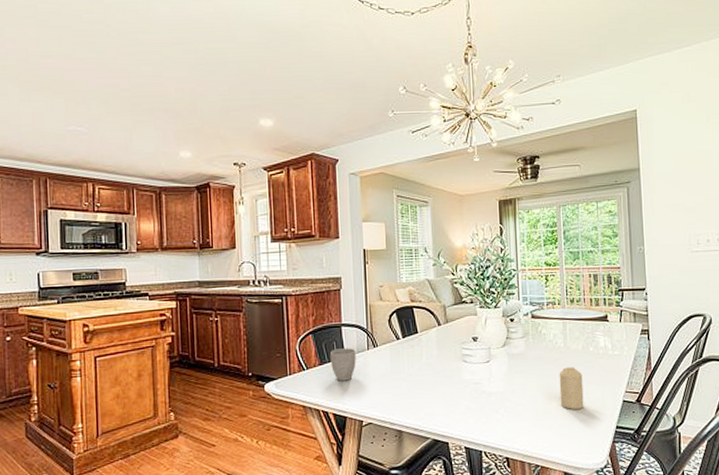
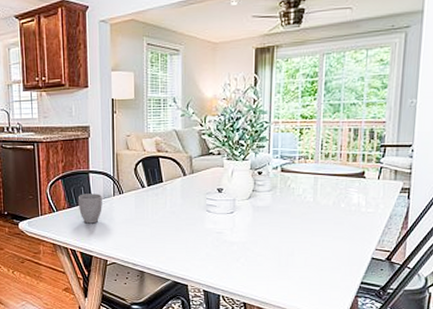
candle: present [559,367,584,409] -> none [303,222,330,263]

